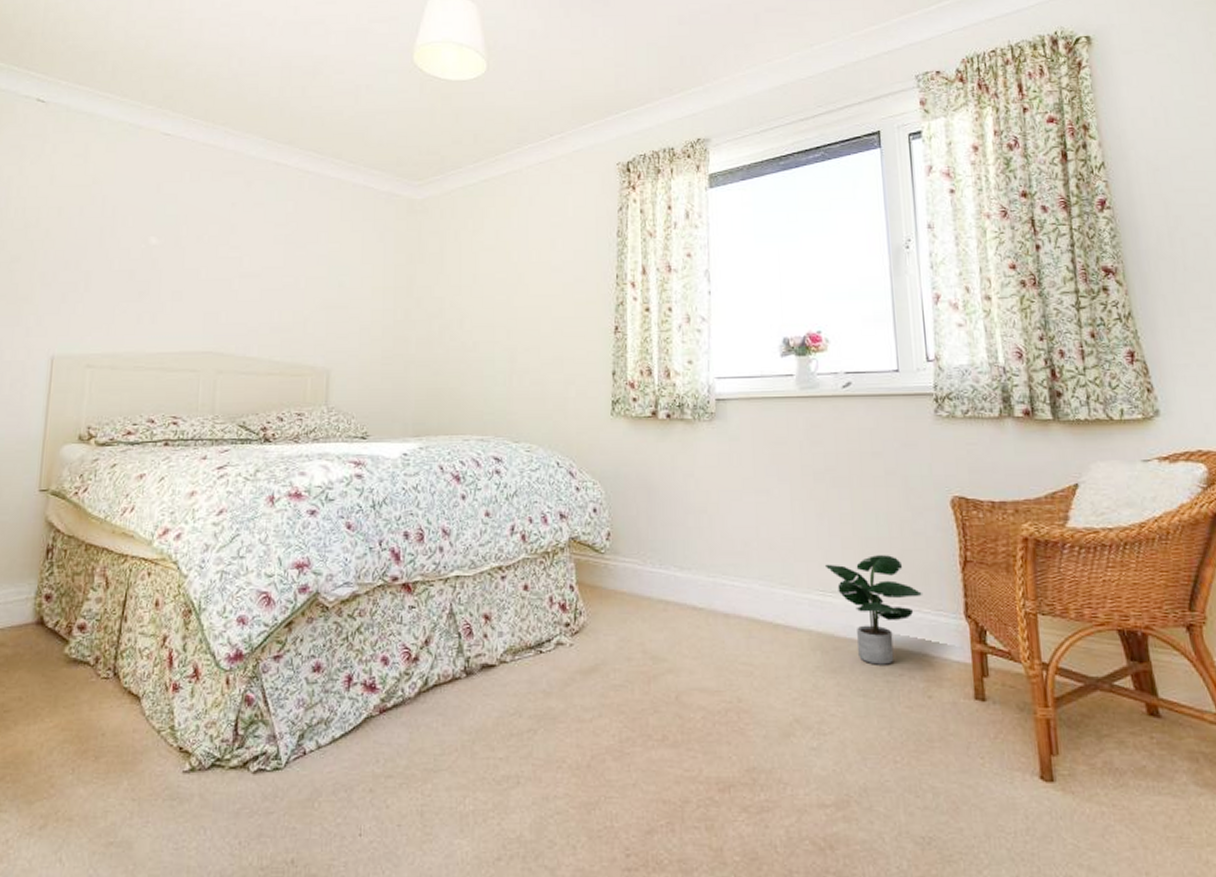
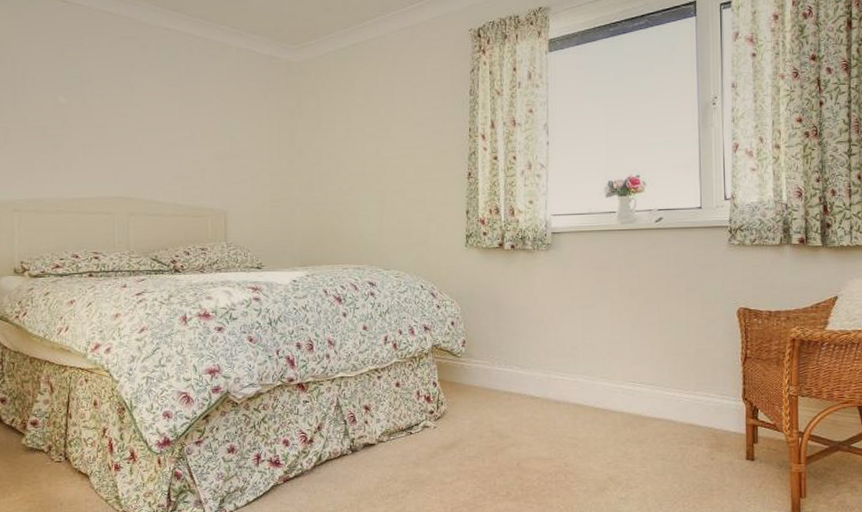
potted plant: present [824,555,924,665] -> none [635,354,712,437]

